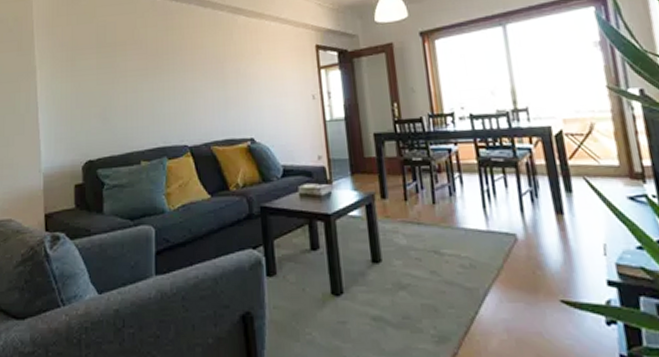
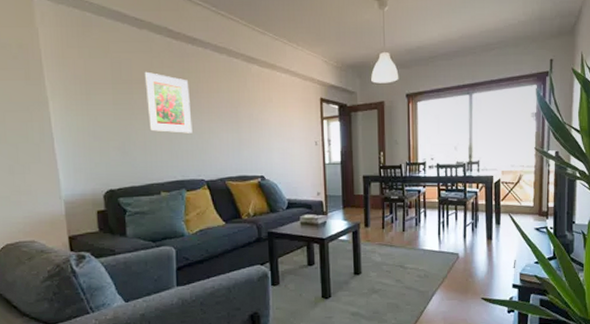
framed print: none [127,32,175,95] -> present [143,71,193,133]

